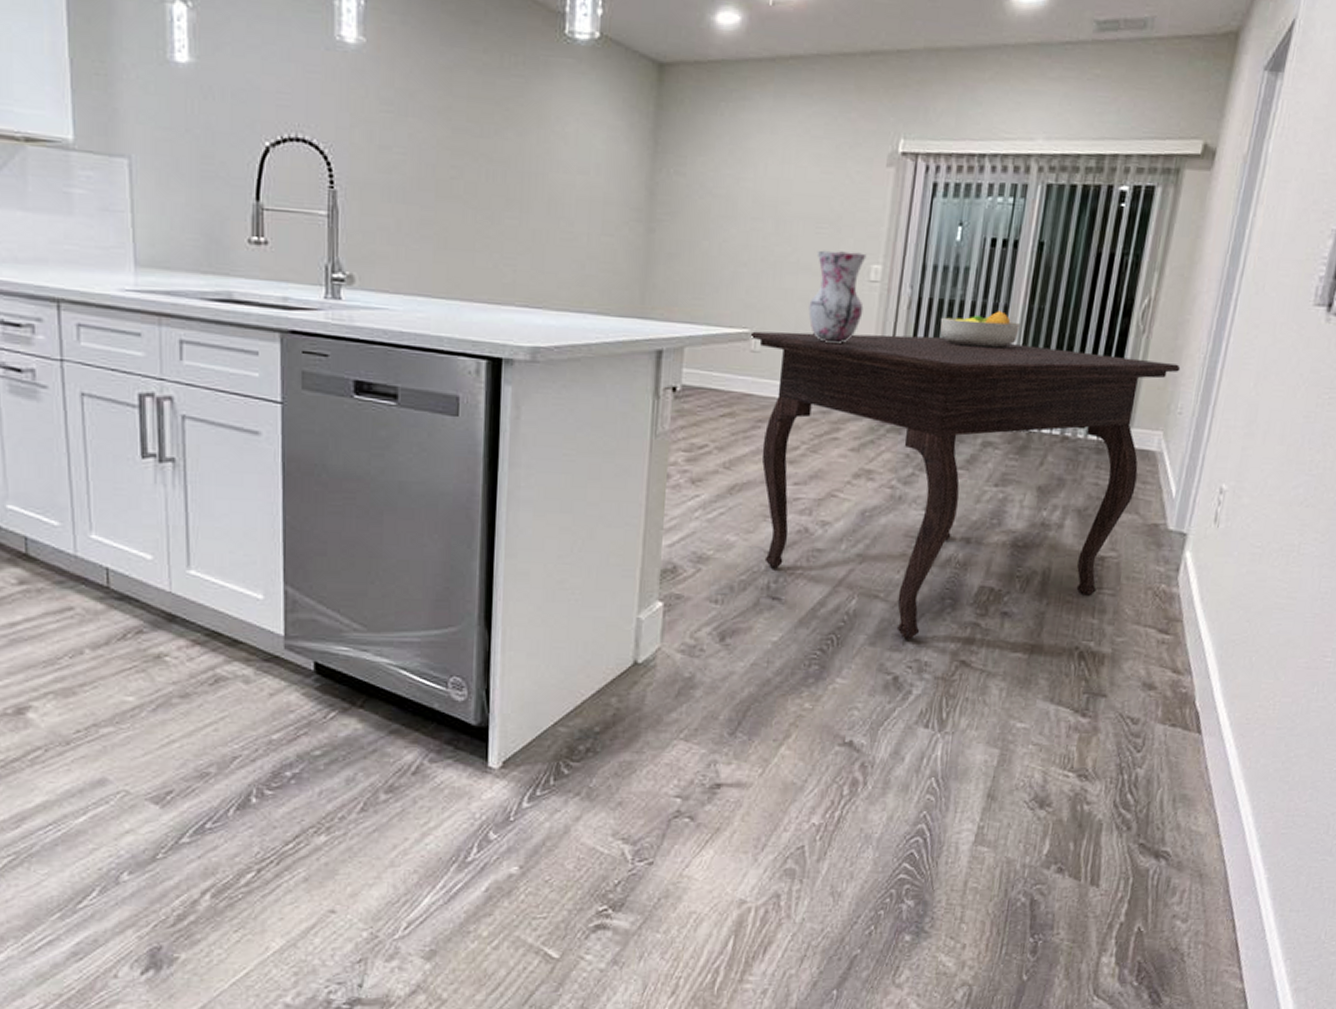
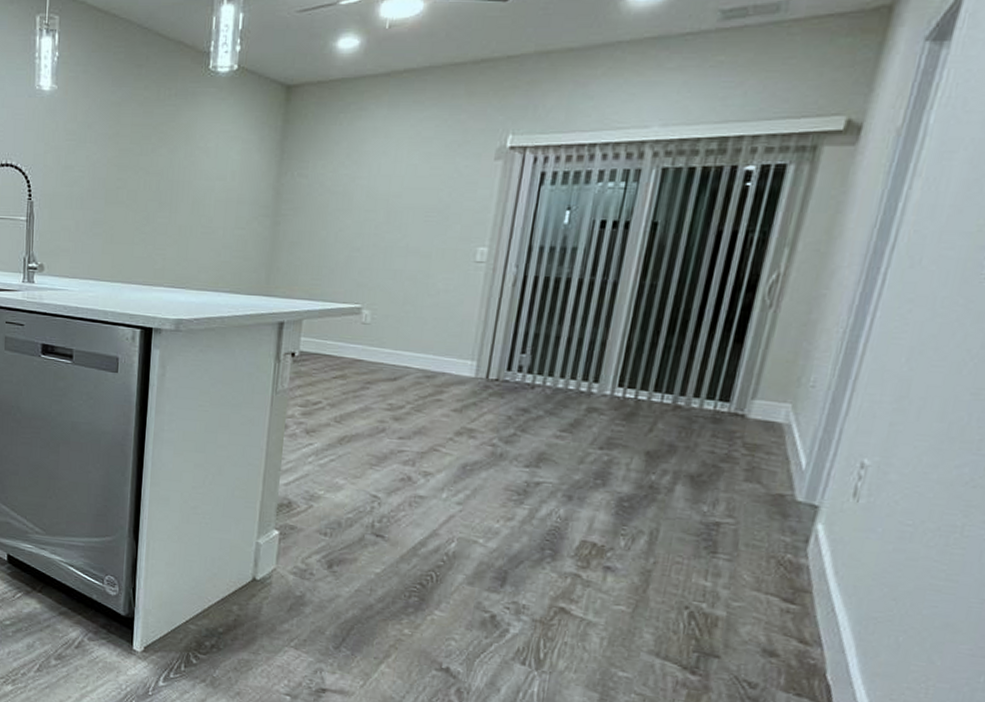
dining table: present [750,331,1181,640] -> none [361,306,814,584]
vase: present [808,250,867,343] -> none [416,236,473,317]
fruit bowl: present [940,311,1021,348] -> none [545,287,631,322]

